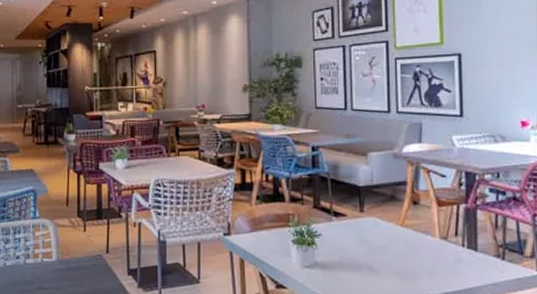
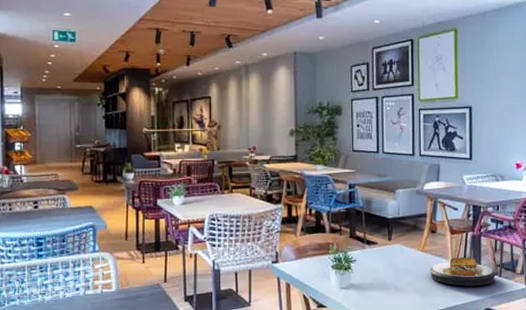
plate: none [411,235,499,270] -> present [429,257,497,286]

